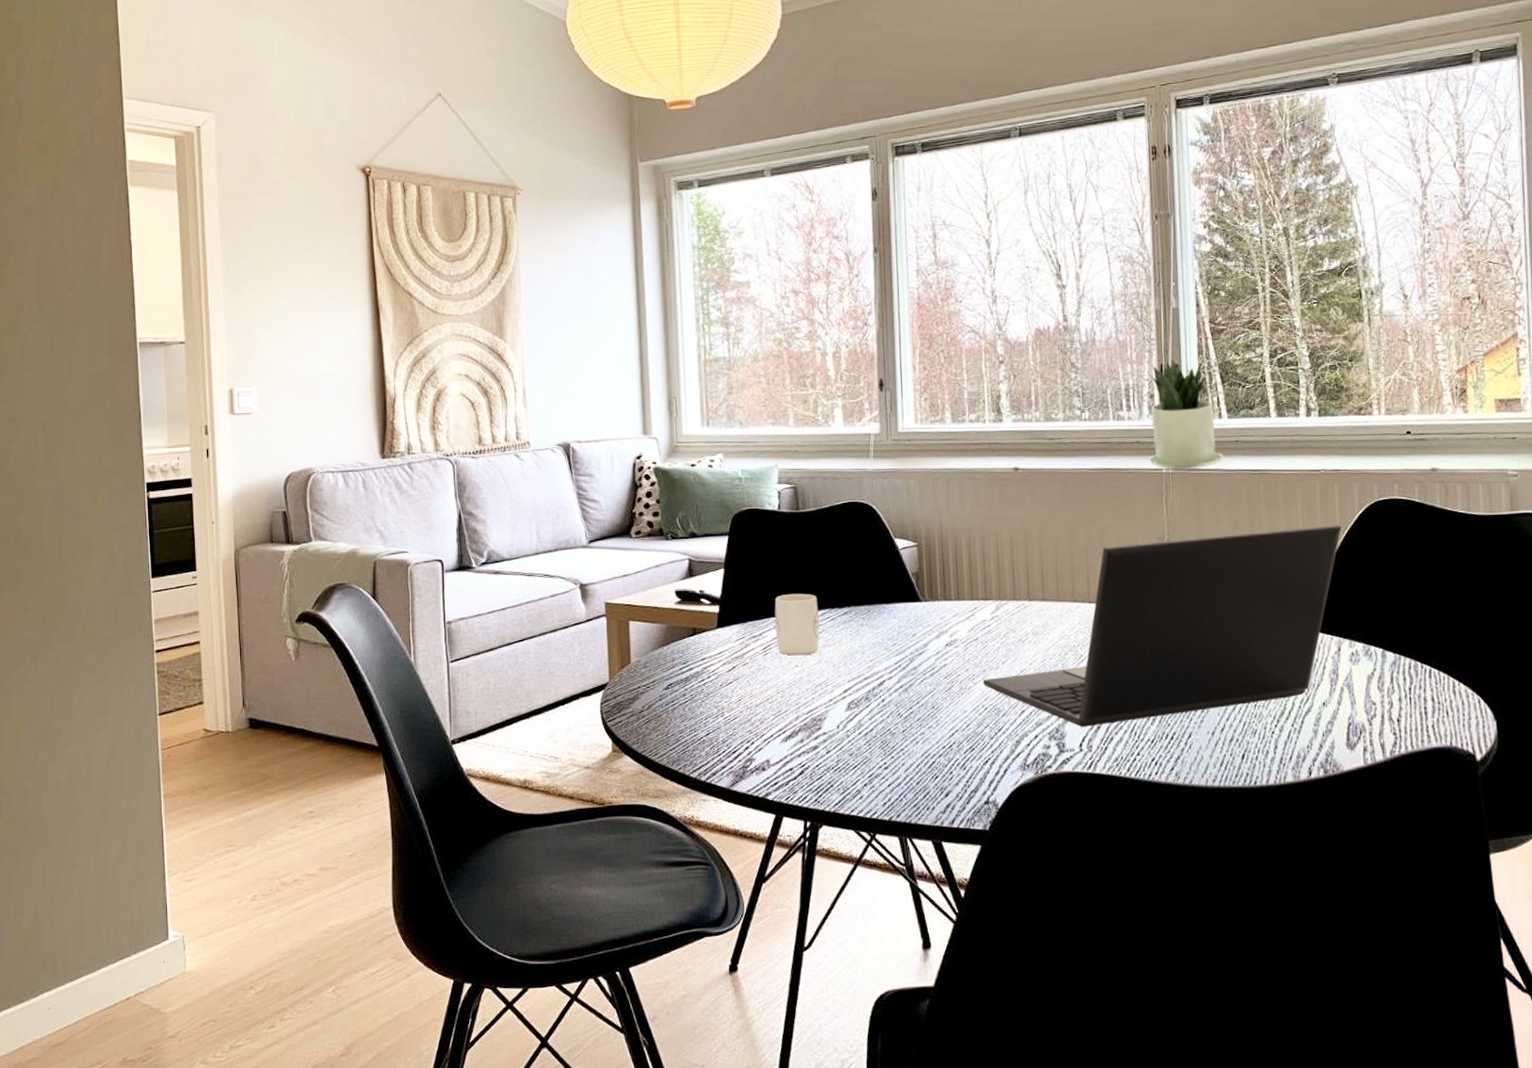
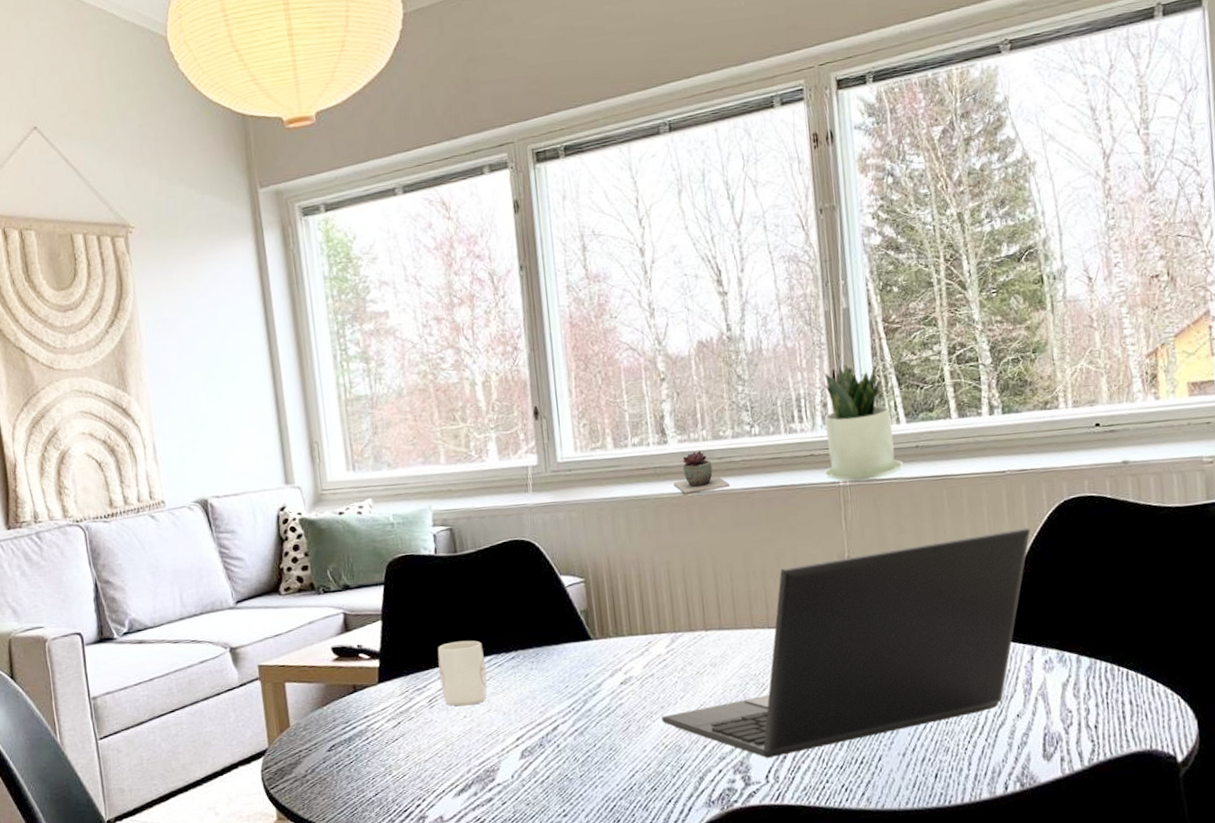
succulent plant: none [1006,431,1058,471] -> present [673,451,729,495]

